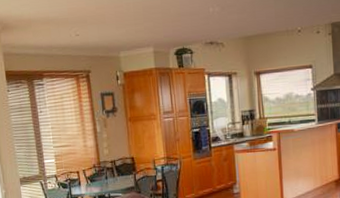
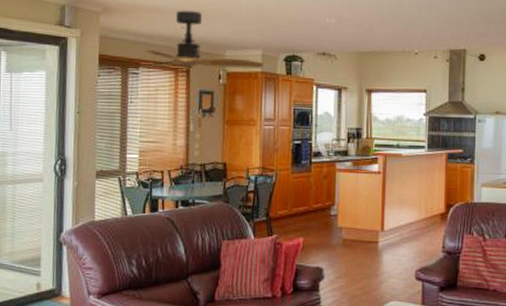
ceiling fan: none [46,17,156,78] -> present [144,10,263,69]

